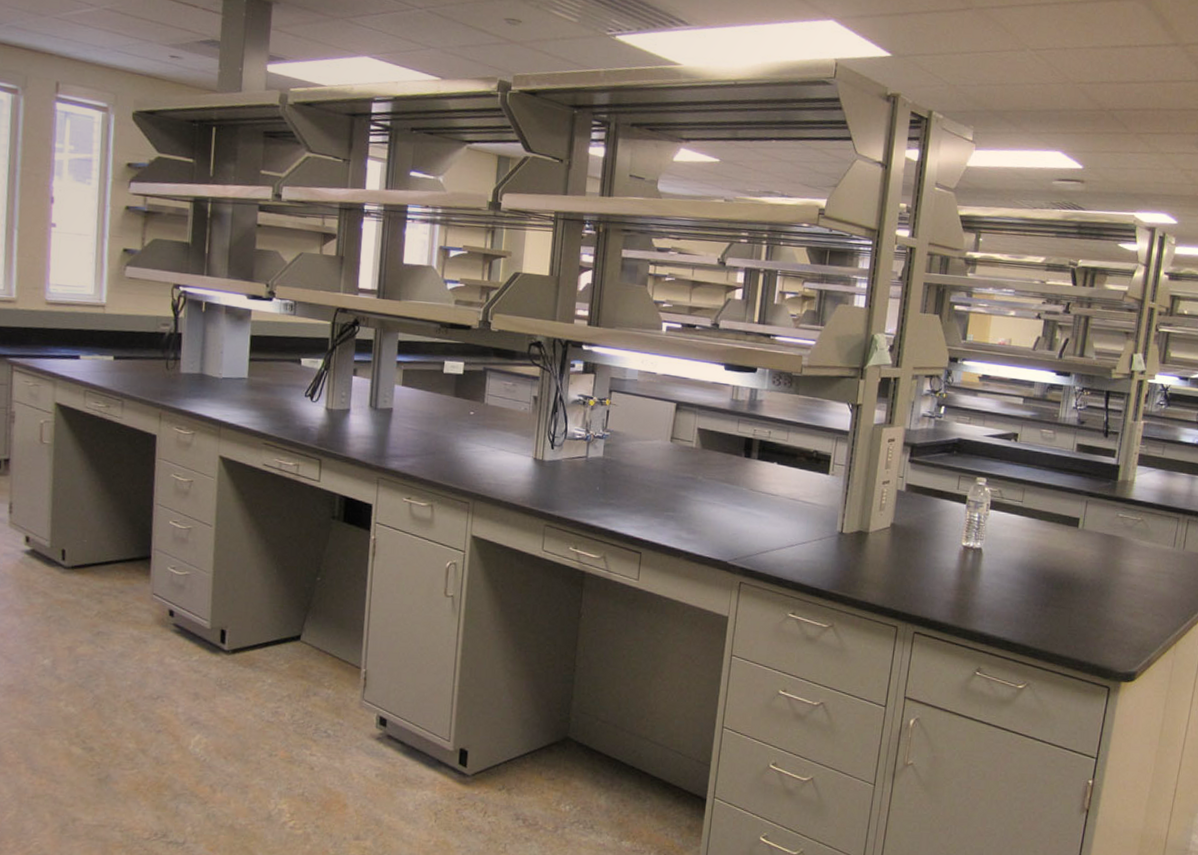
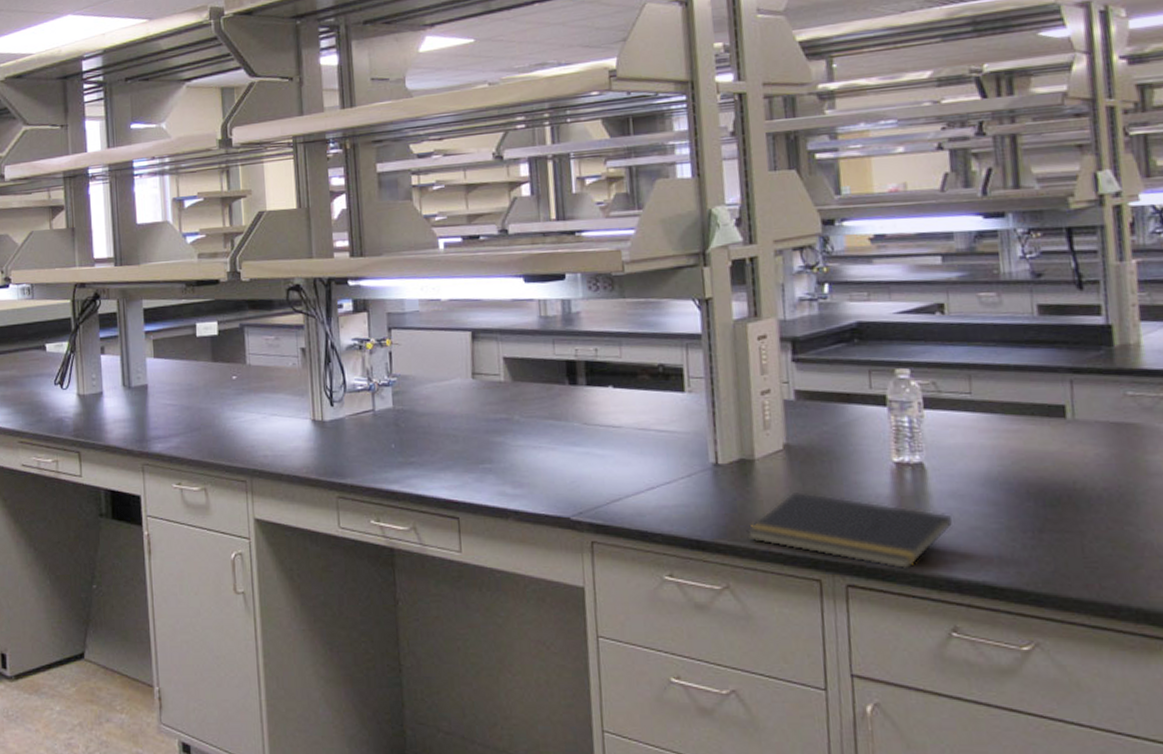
notepad: none [853,559,992,625] -> present [746,491,954,570]

